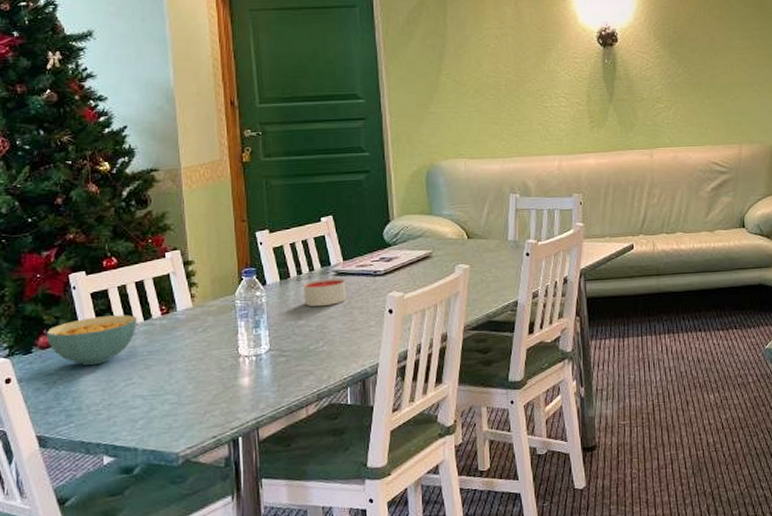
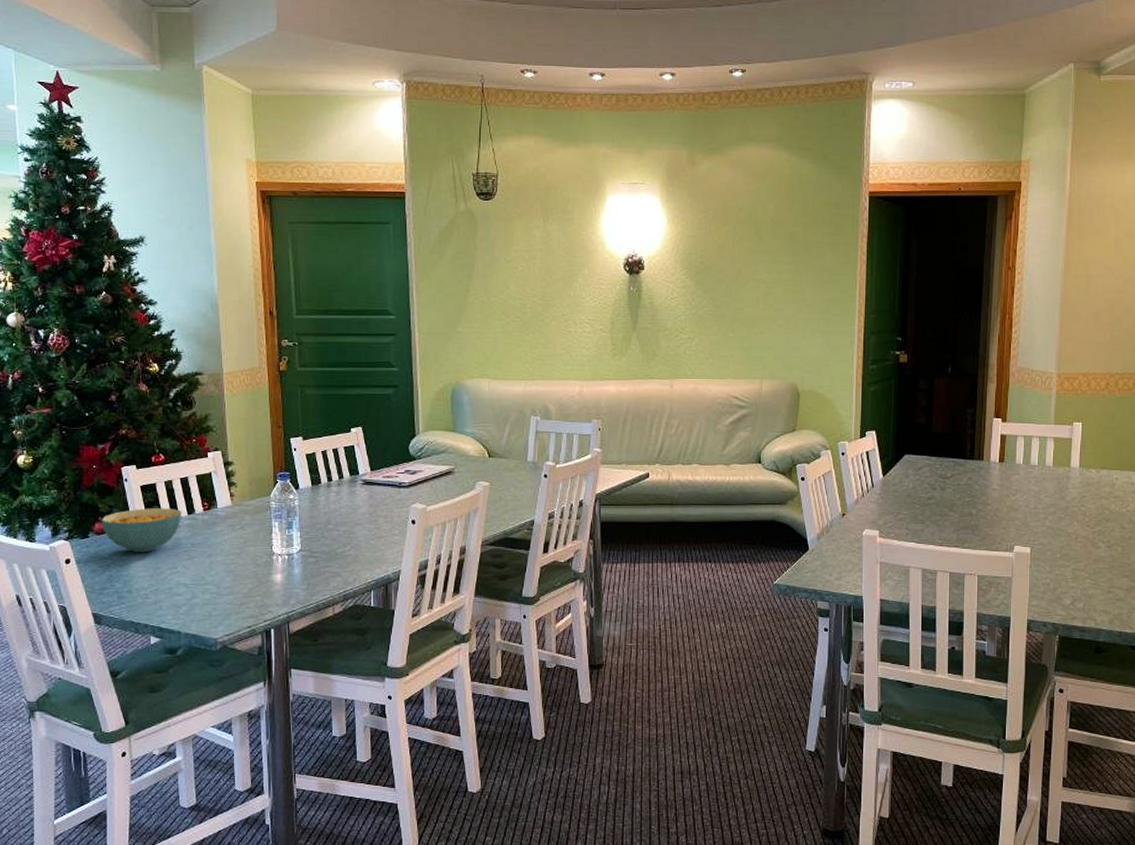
candle: present [304,278,346,307] -> none [333,487,372,513]

